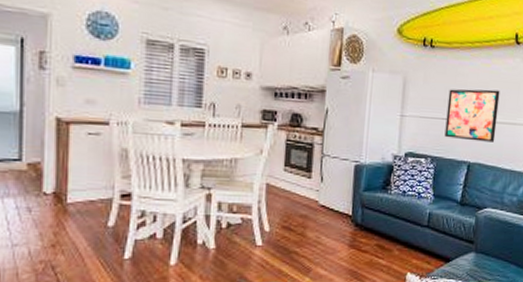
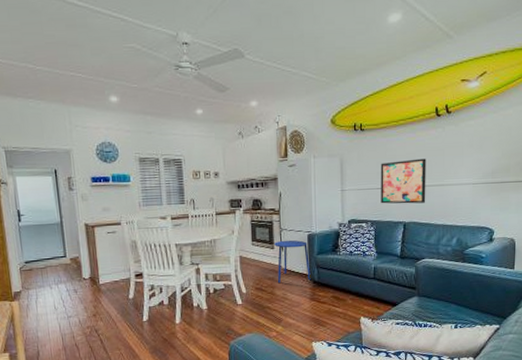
side table: none [312,169,354,223] -> present [274,240,311,284]

